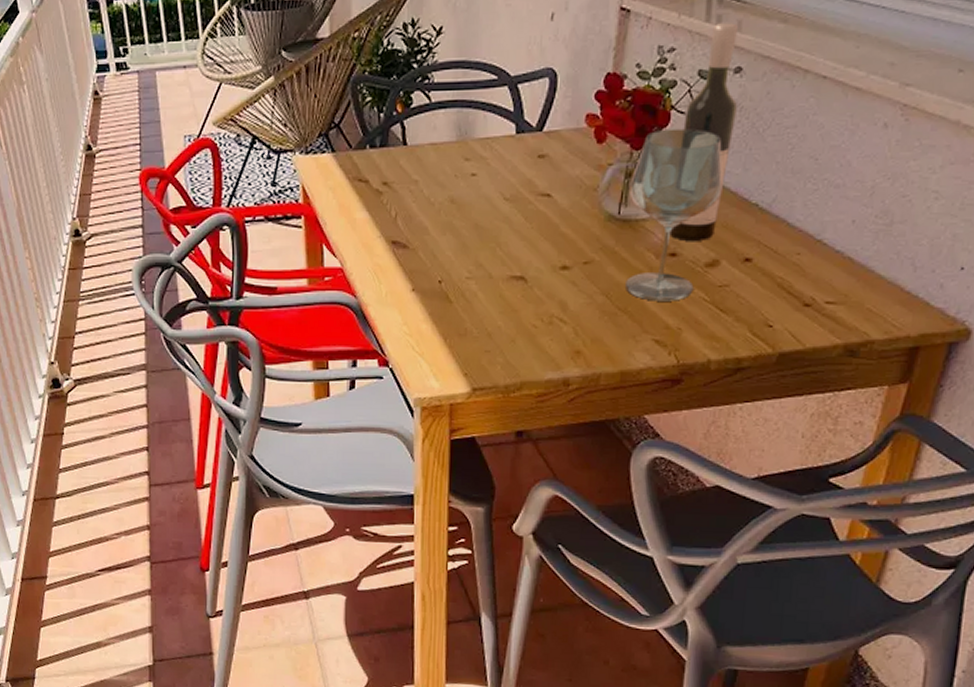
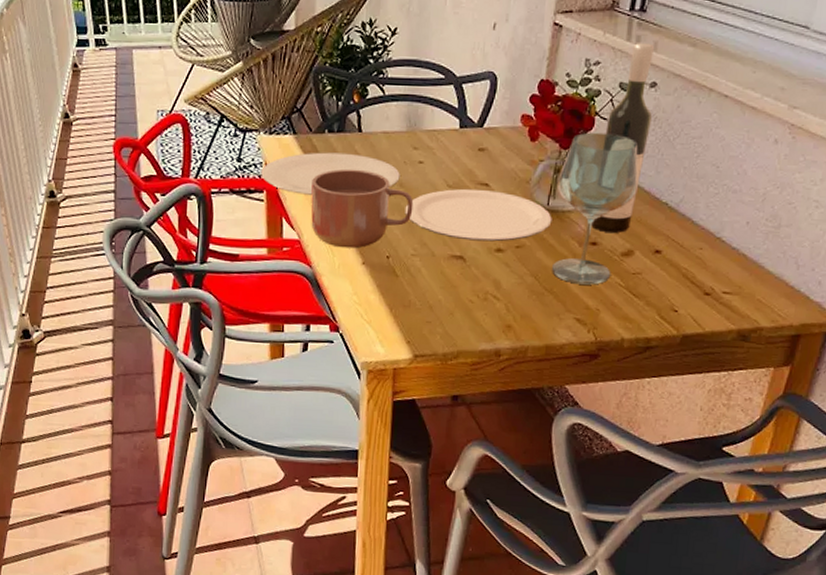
plate: none [298,169,451,218] -> present [261,152,400,195]
cup: none [353,186,467,274] -> present [310,169,414,249]
plate: none [457,200,624,259] -> present [405,188,552,242]

